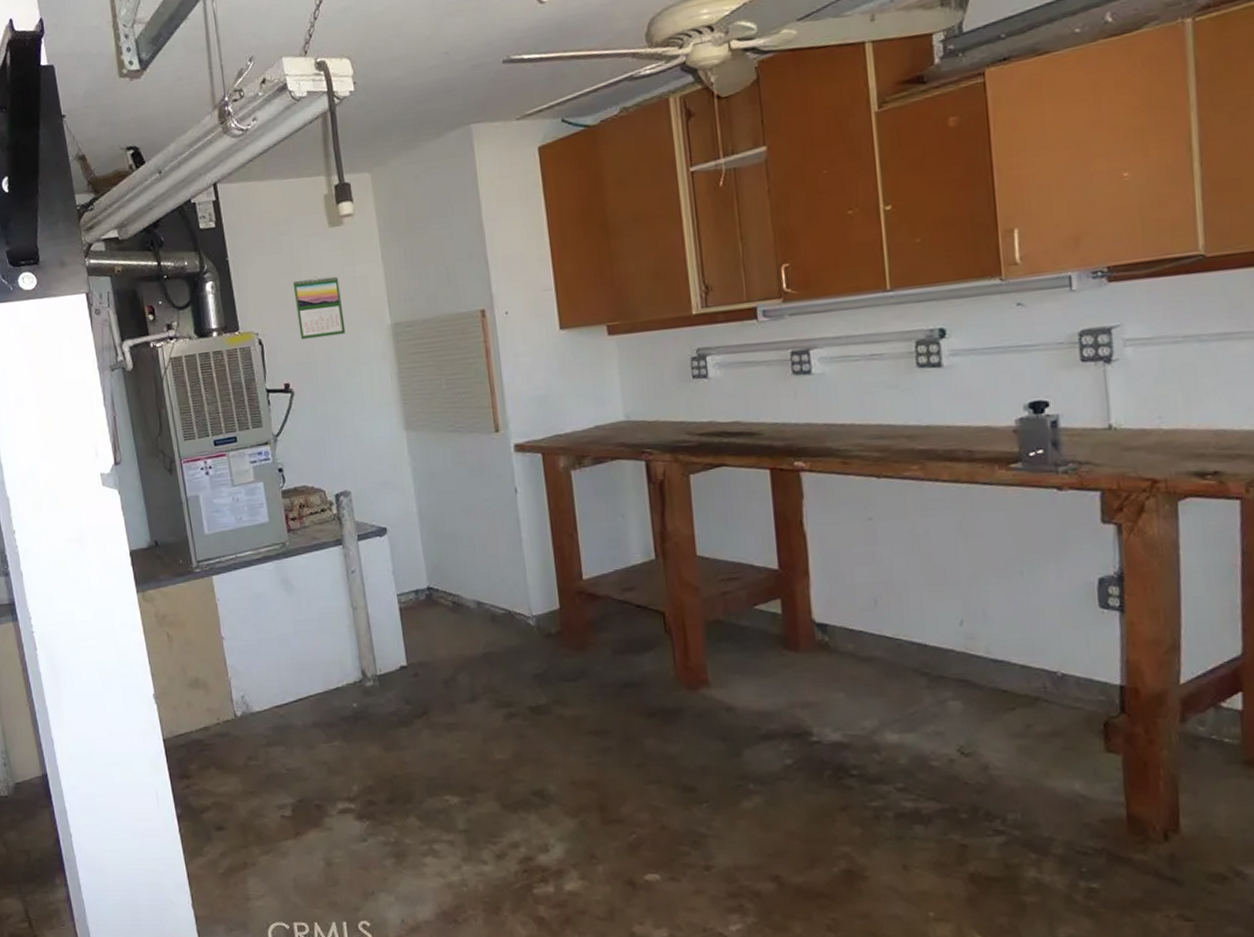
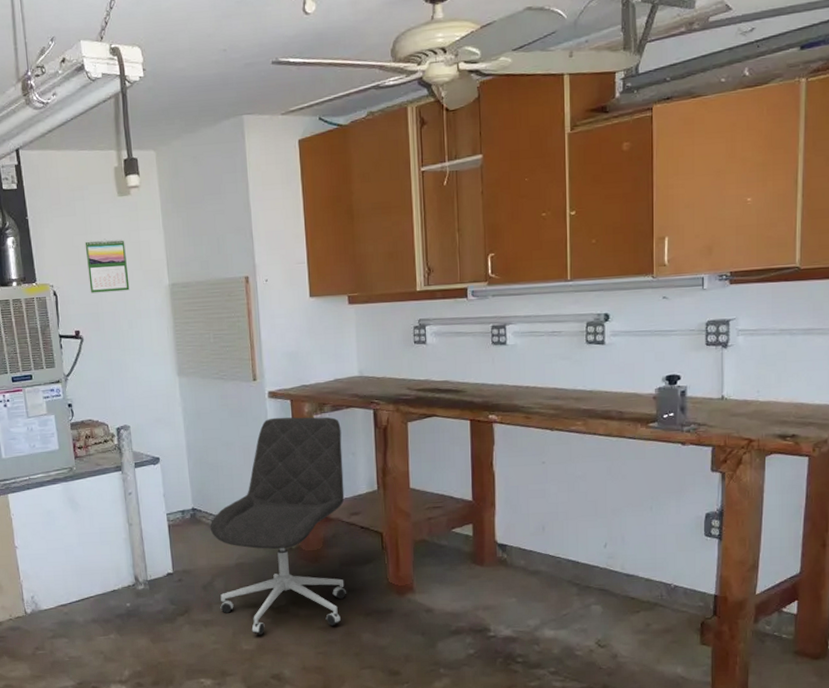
office chair: none [449,472,622,741] -> present [210,417,346,635]

